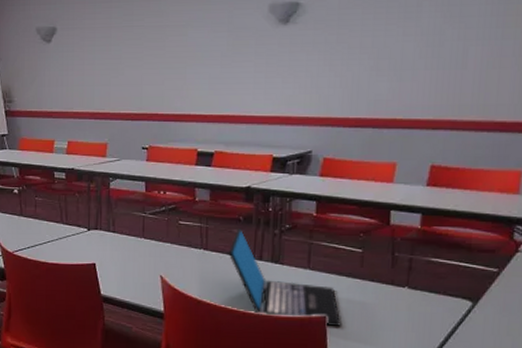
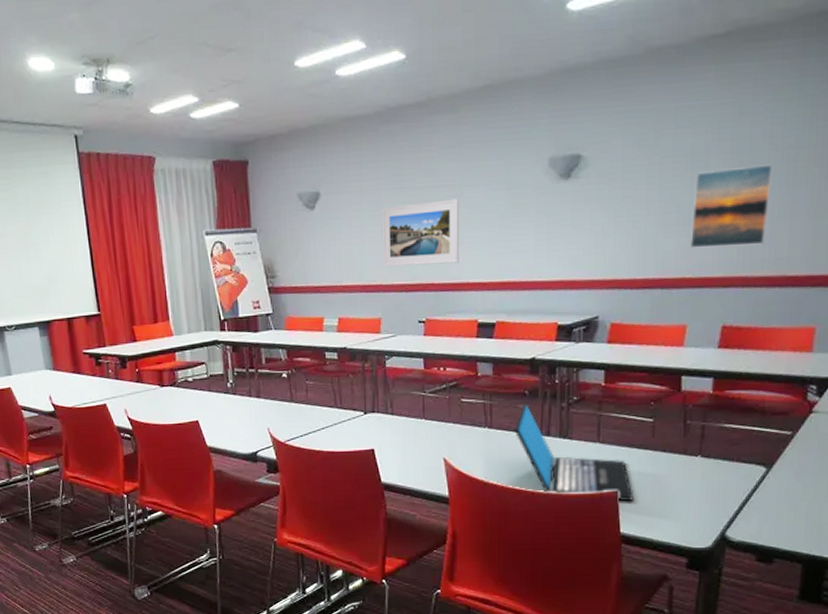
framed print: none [110,38,185,97] -> present [381,198,460,267]
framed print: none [401,17,484,92] -> present [690,164,774,249]

